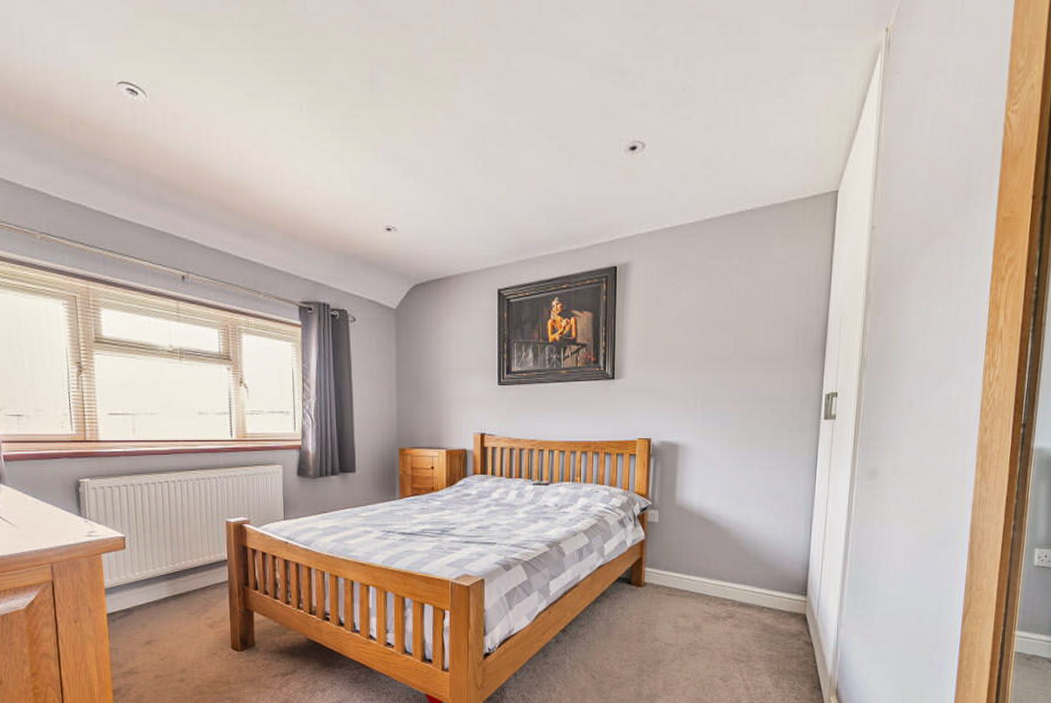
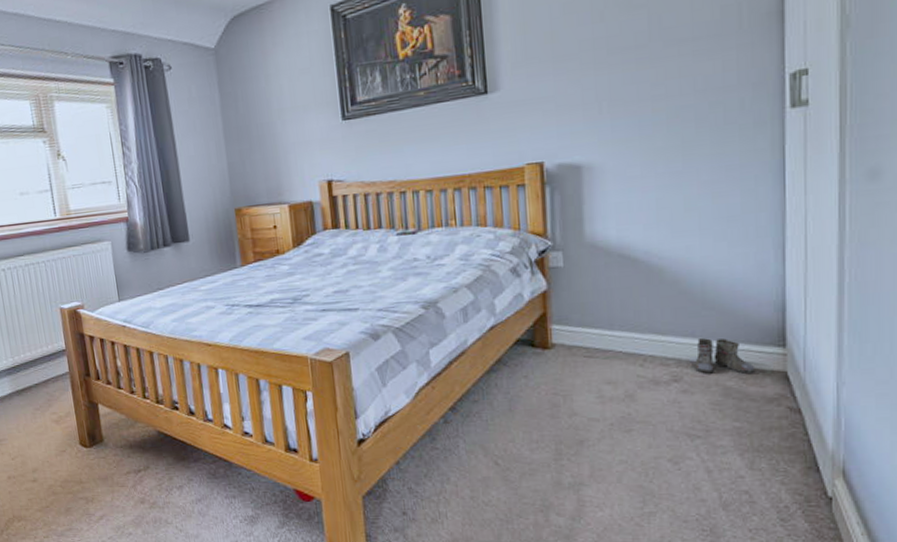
boots: none [742,586,785,615] -> present [691,338,756,375]

